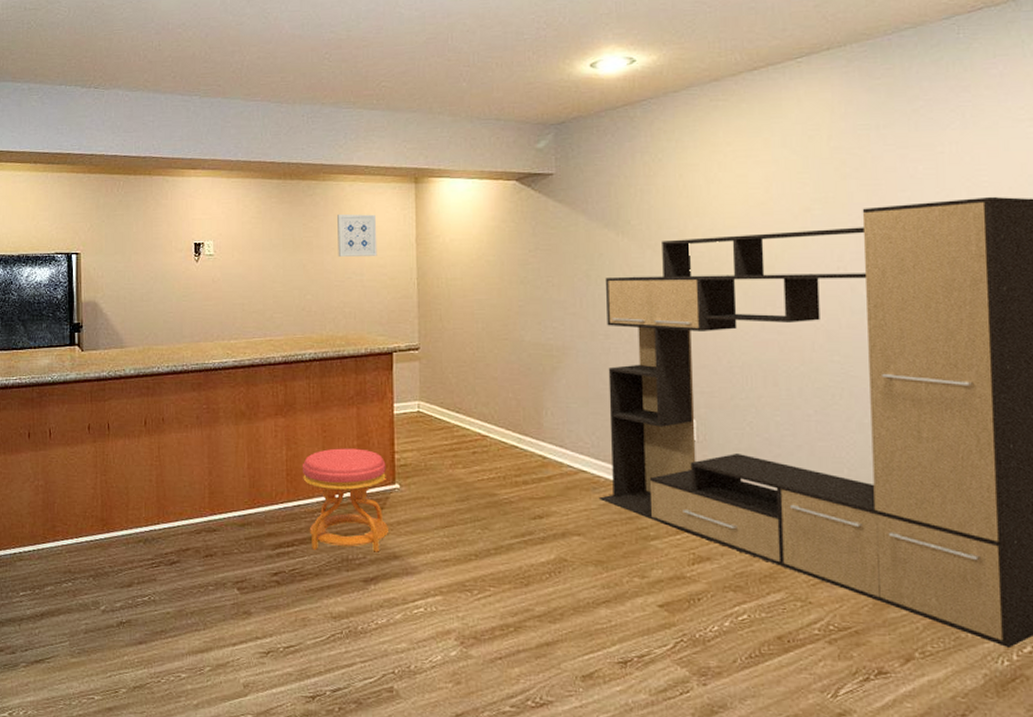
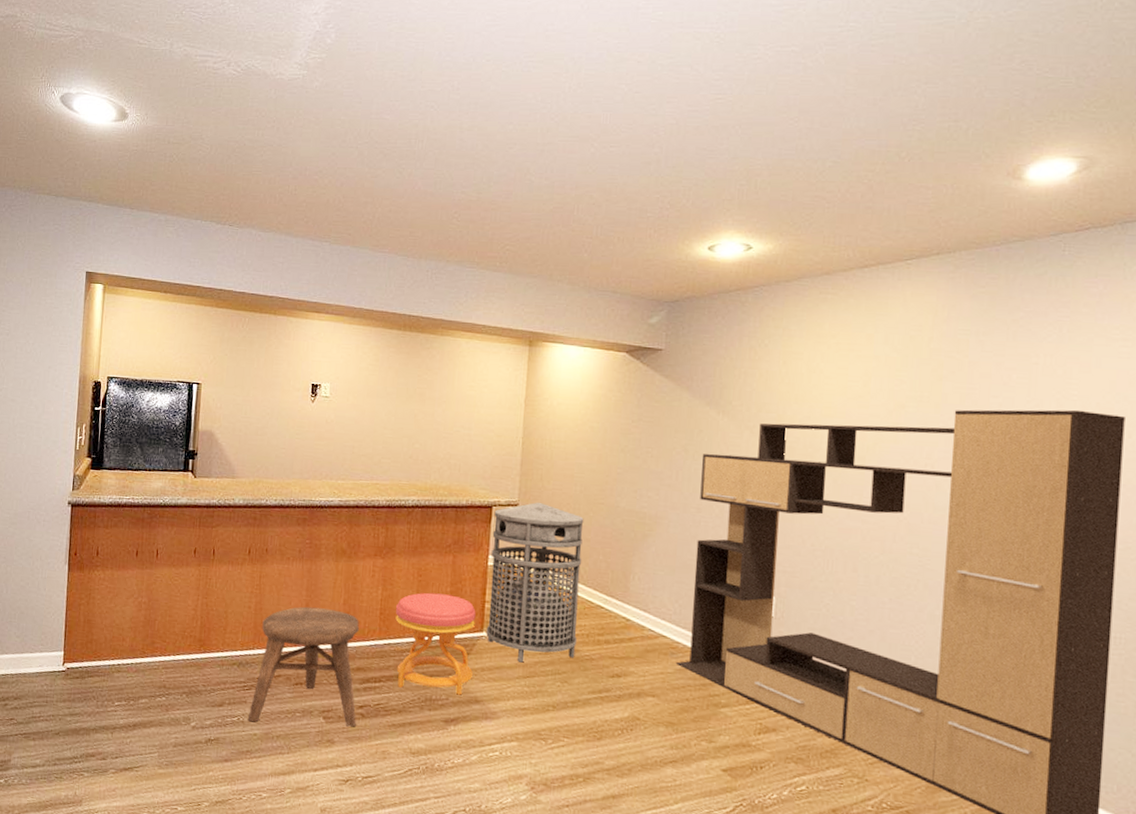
stool: none [160,474,272,599] -> present [248,606,360,727]
wall art: present [337,214,377,257] -> none [449,370,489,413]
trash can: none [395,343,493,512] -> present [486,502,584,663]

